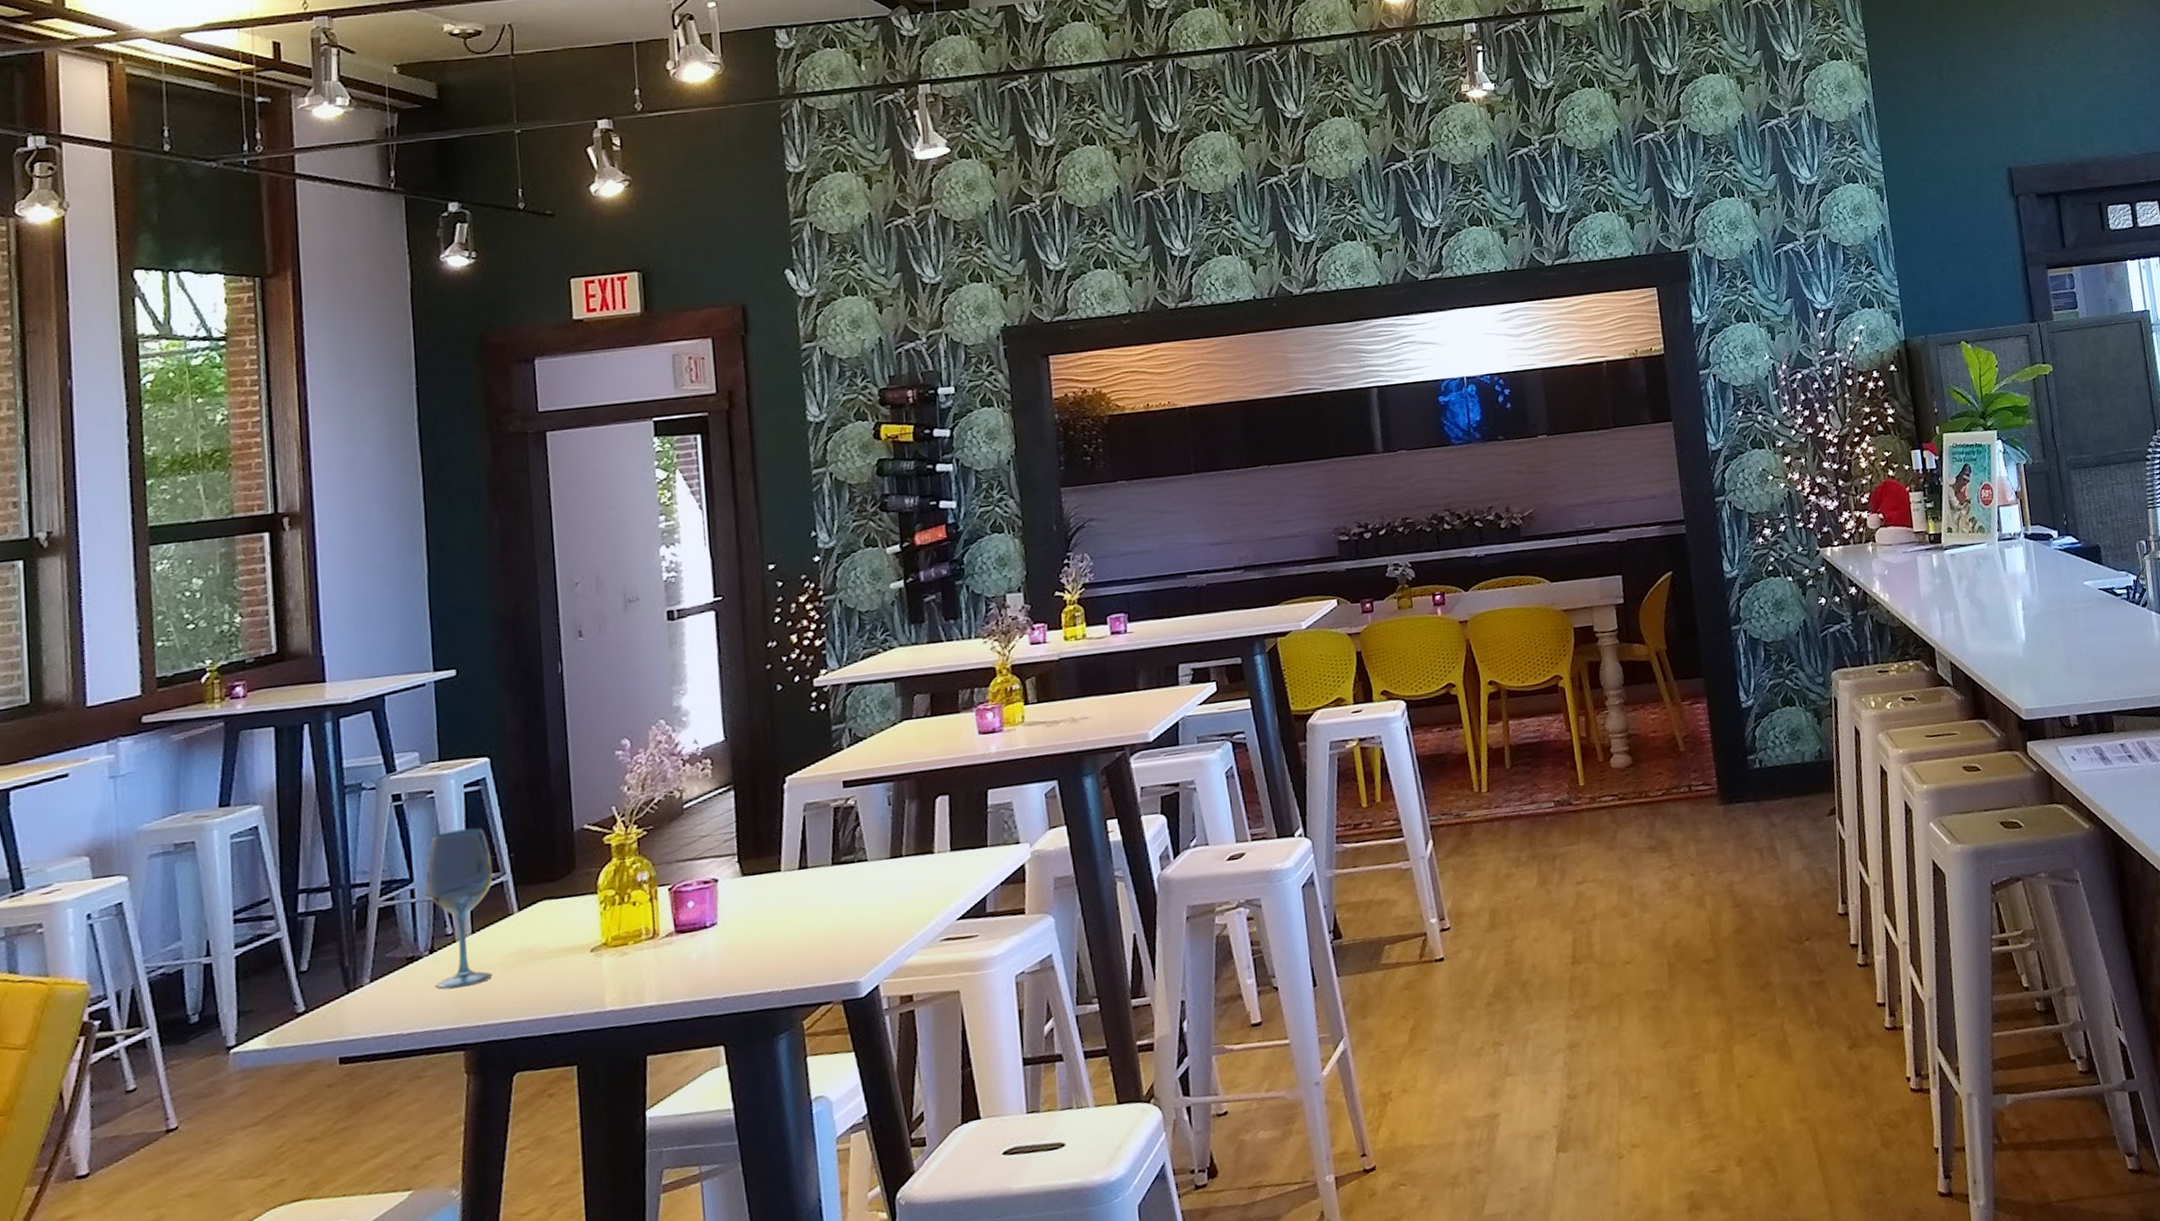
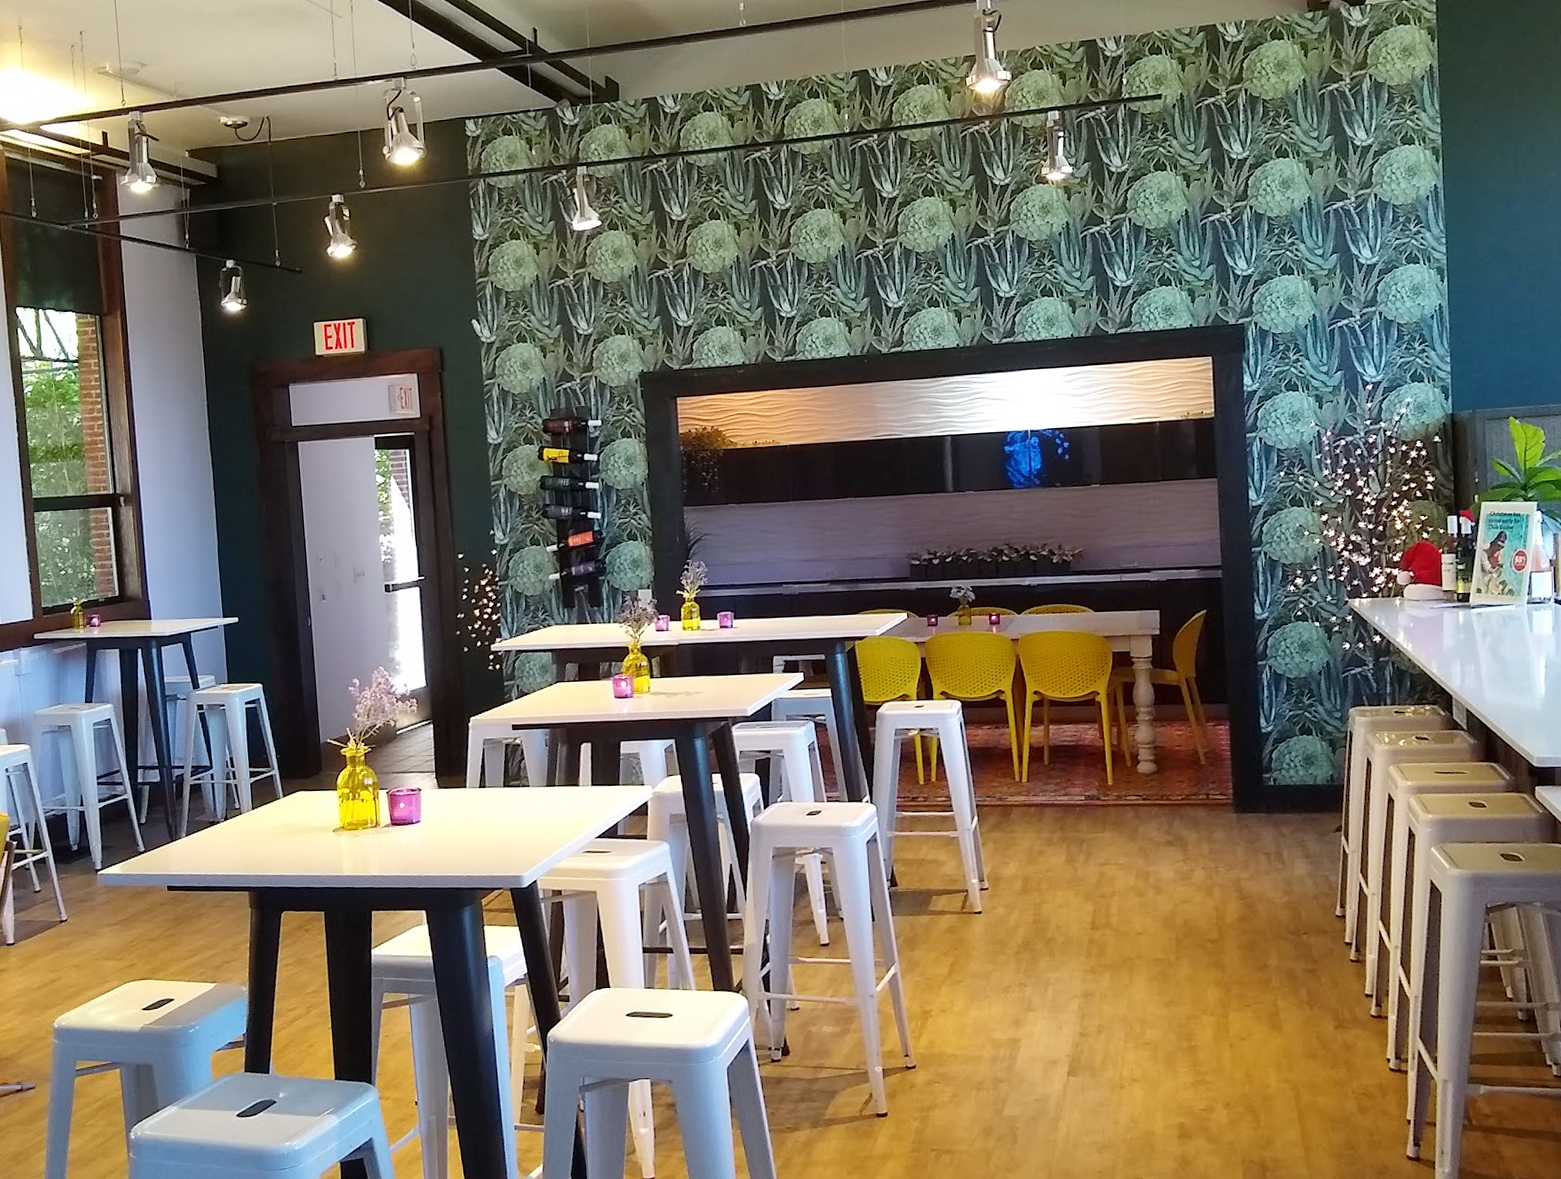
wineglass: present [426,827,493,990] -> none [221,734,267,847]

